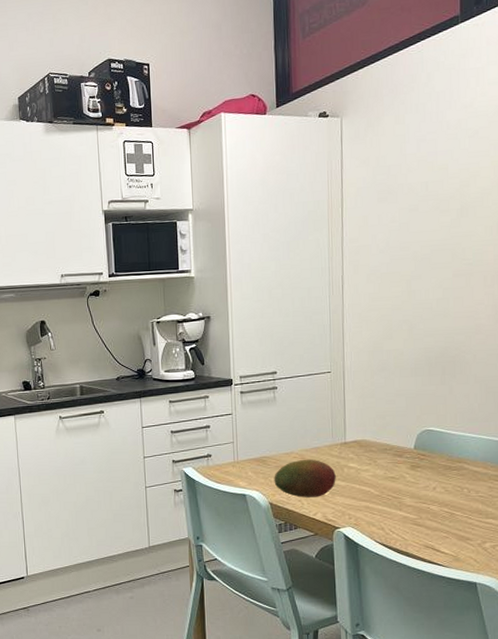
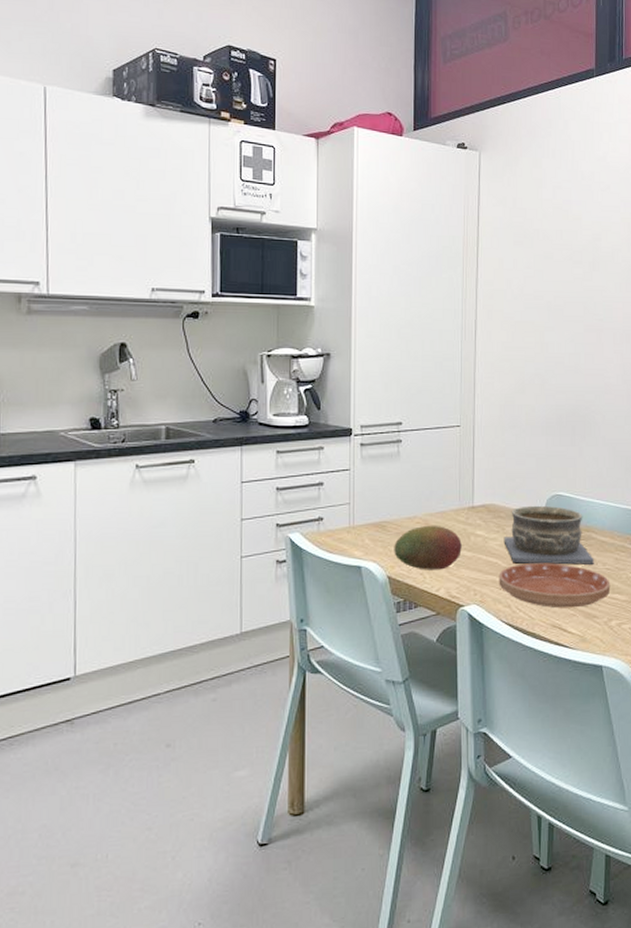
saucer: none [372,491,484,531] -> present [499,563,611,609]
bowl: none [375,440,467,493] -> present [503,505,594,565]

